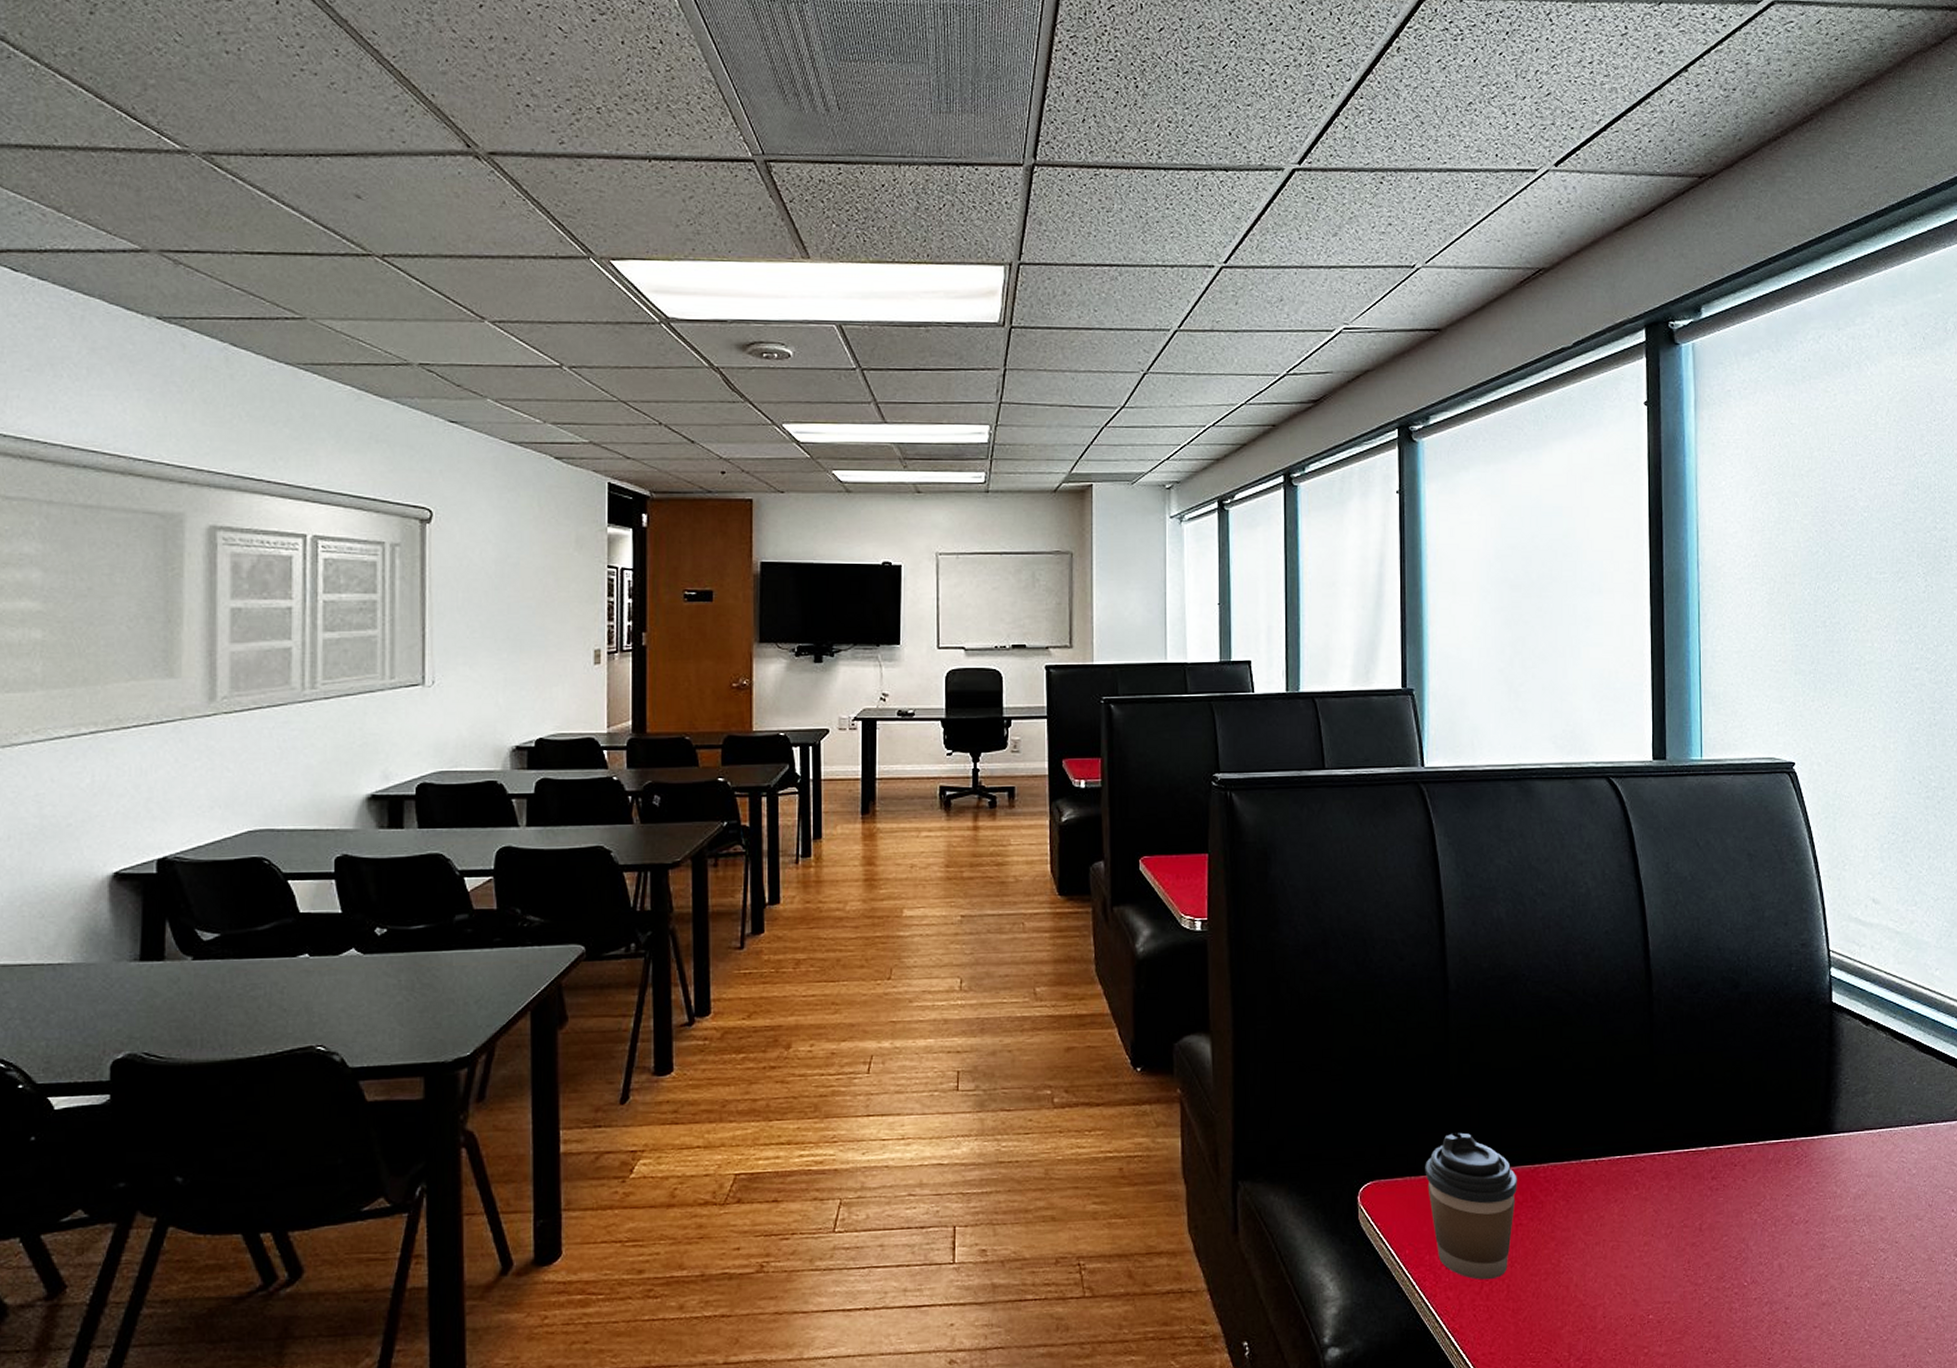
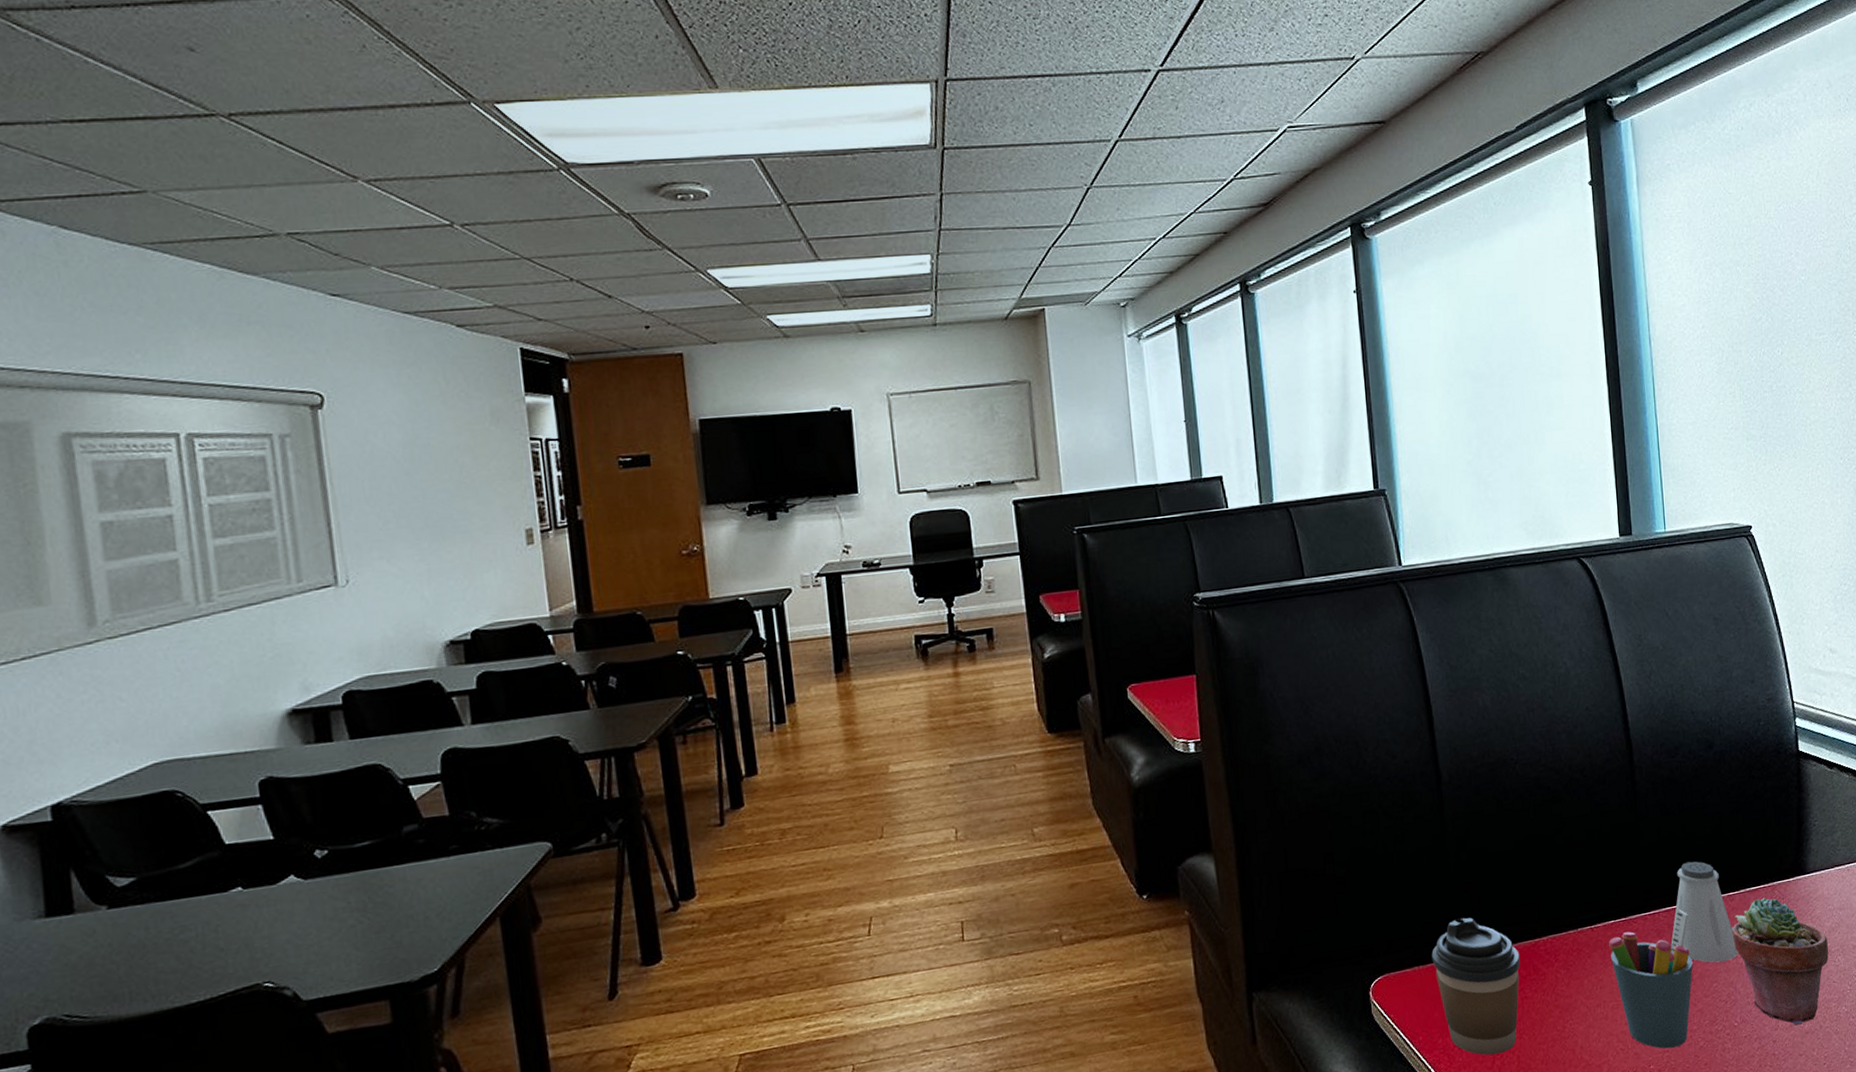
pen holder: none [1613,1153,1702,1300] -> present [1609,909,1693,1049]
saltshaker: none [1680,1104,1753,1216] -> present [1671,861,1738,963]
potted succulent: none [1746,1153,1852,1295] -> present [1731,897,1829,1026]

